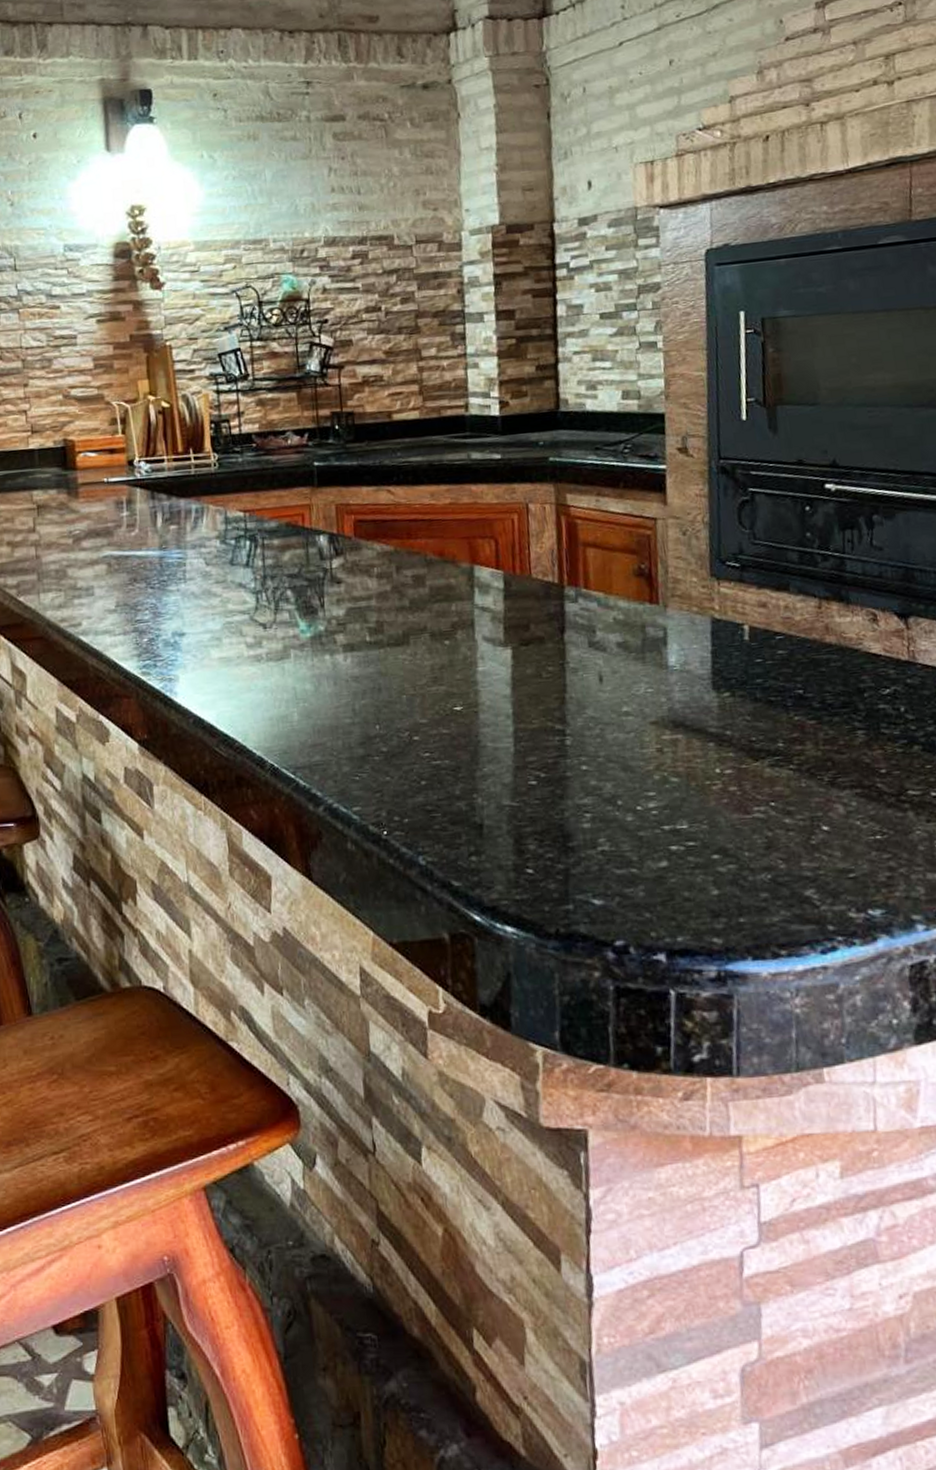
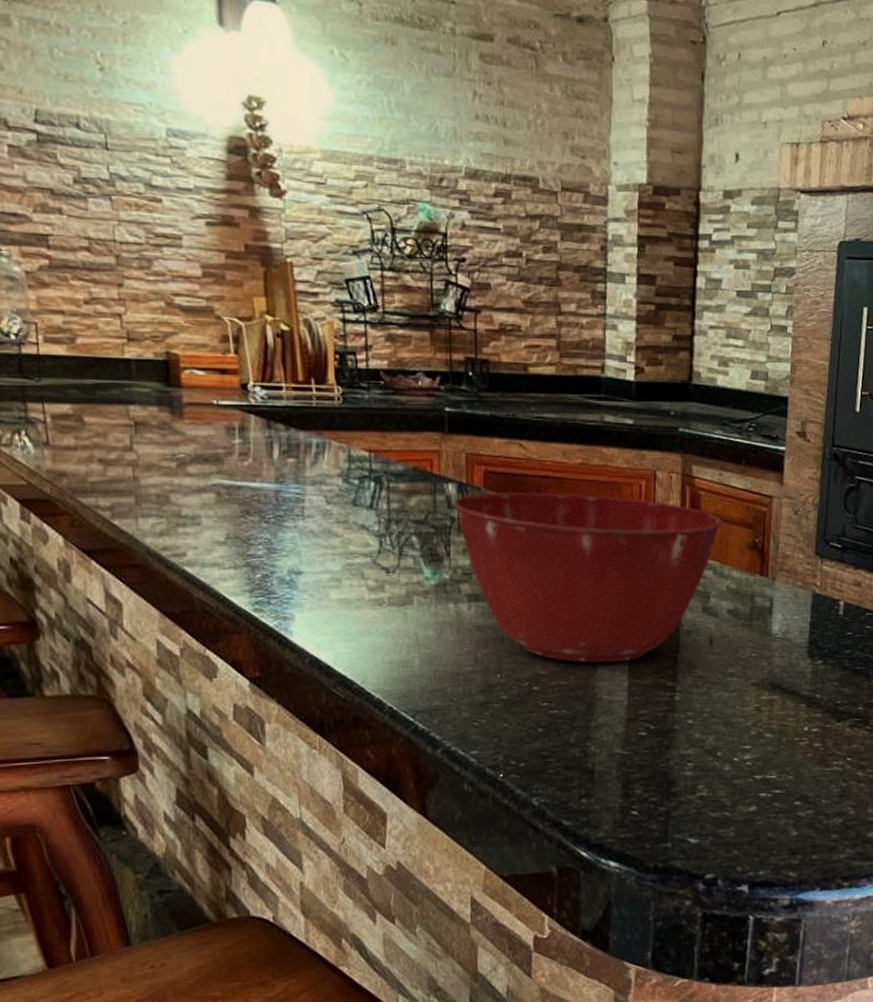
mixing bowl: none [325,533,604,709] -> present [453,492,723,663]

